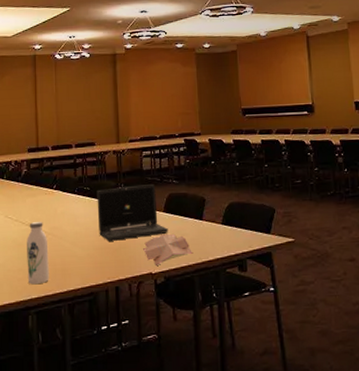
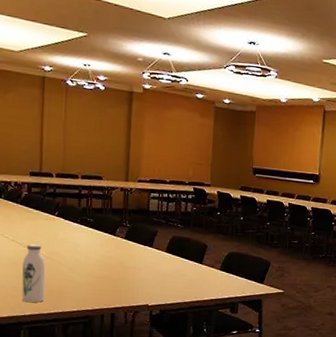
laptop: present [97,184,168,241] -> none [99,223,168,273]
papers: present [143,234,194,265] -> none [142,272,190,299]

